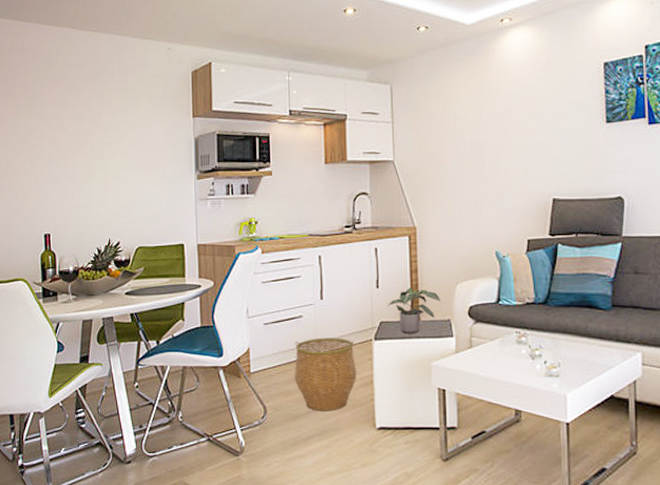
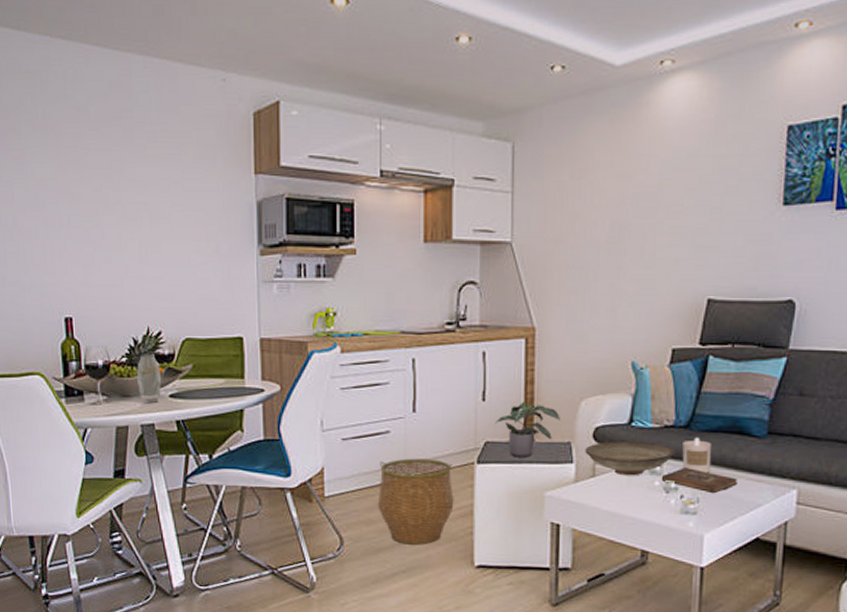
vase: none [100,260,119,301] -> present [137,354,161,404]
decorative bowl: none [462,317,538,346] -> present [585,441,676,476]
book: none [527,337,591,359] -> present [661,468,737,494]
candle: none [542,312,568,341] -> present [682,438,713,473]

